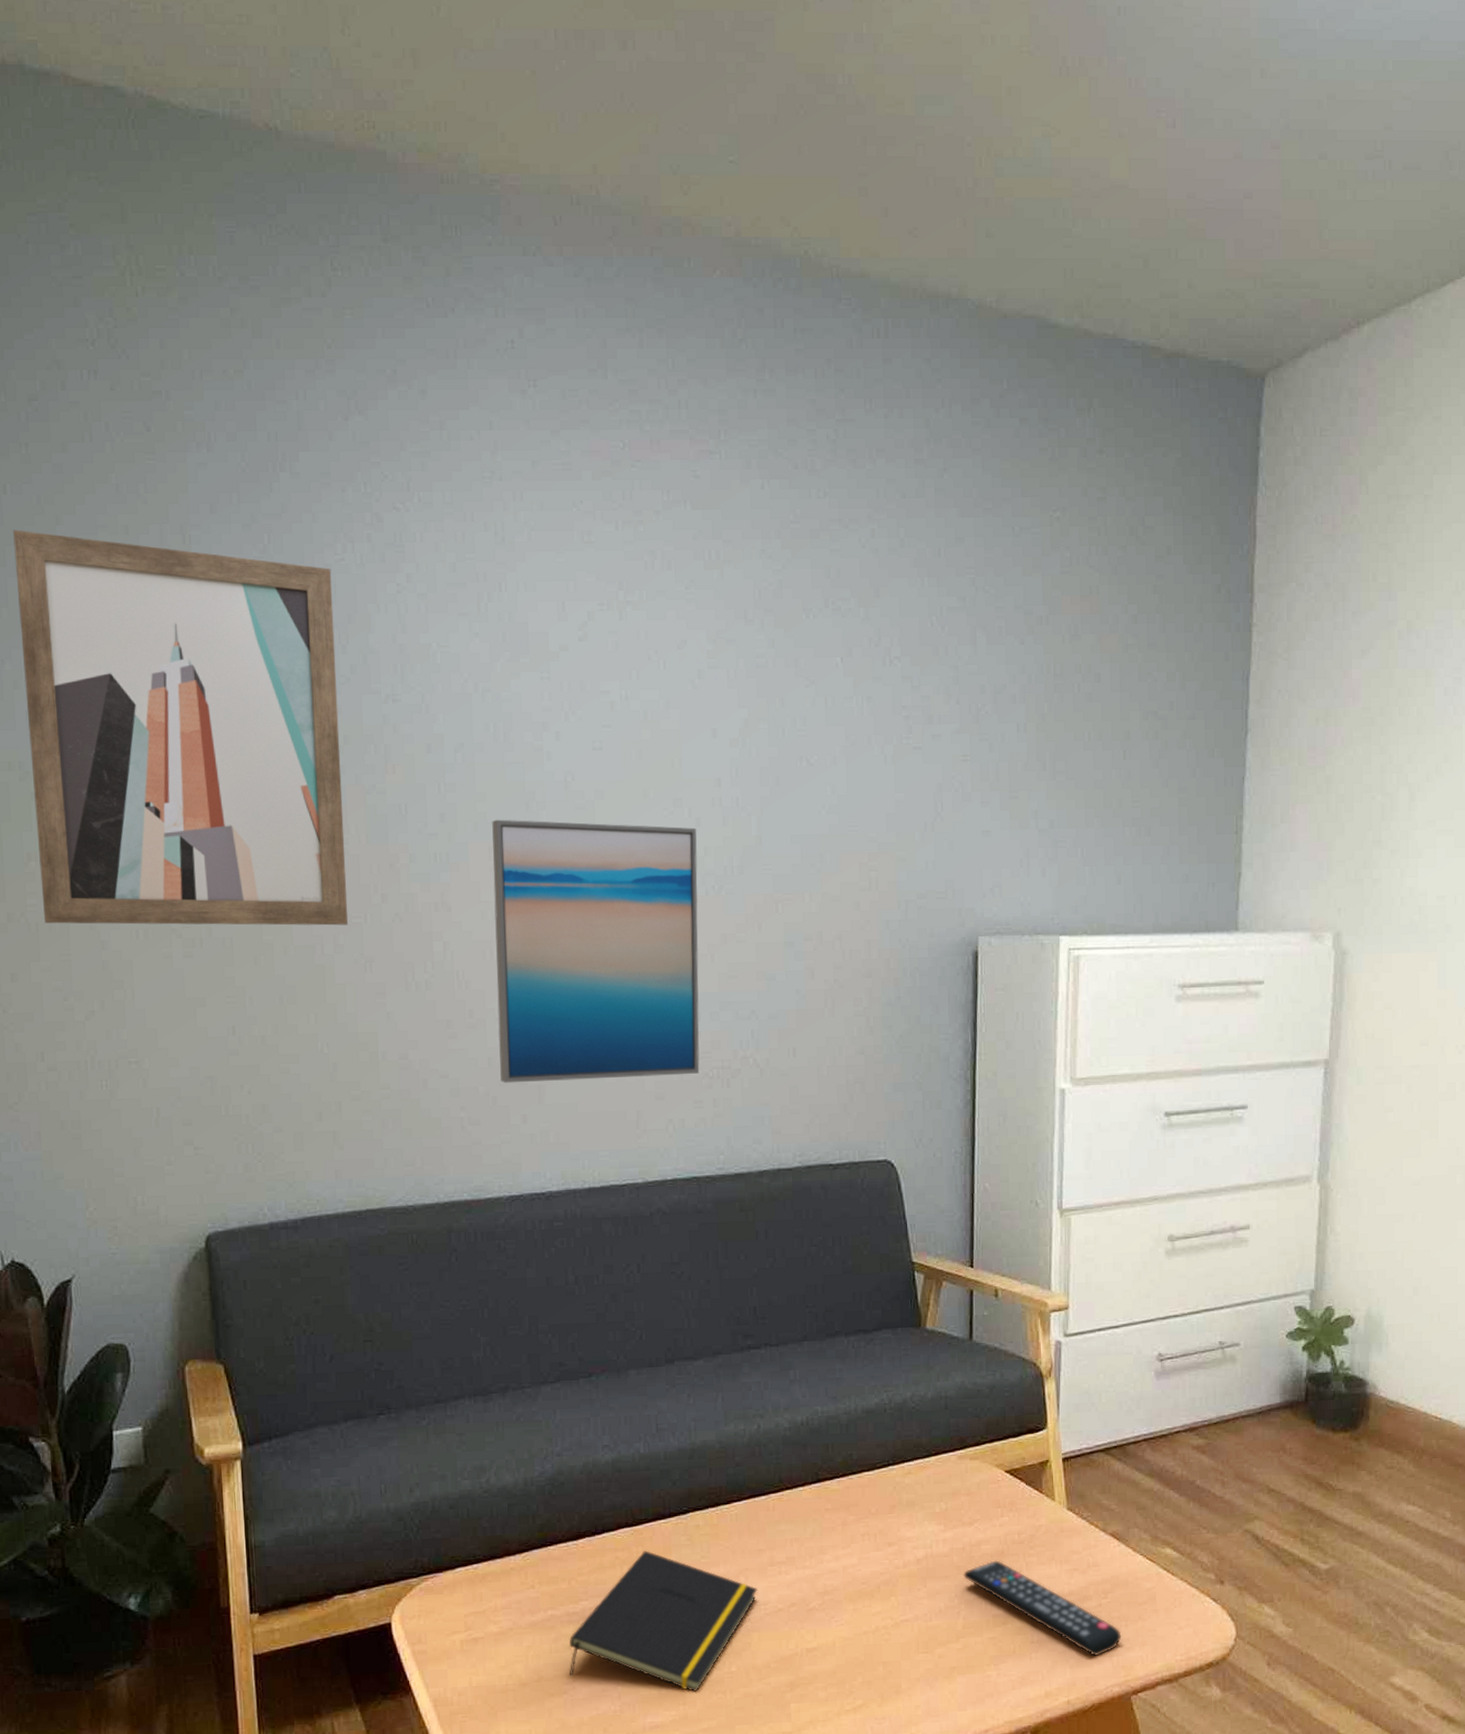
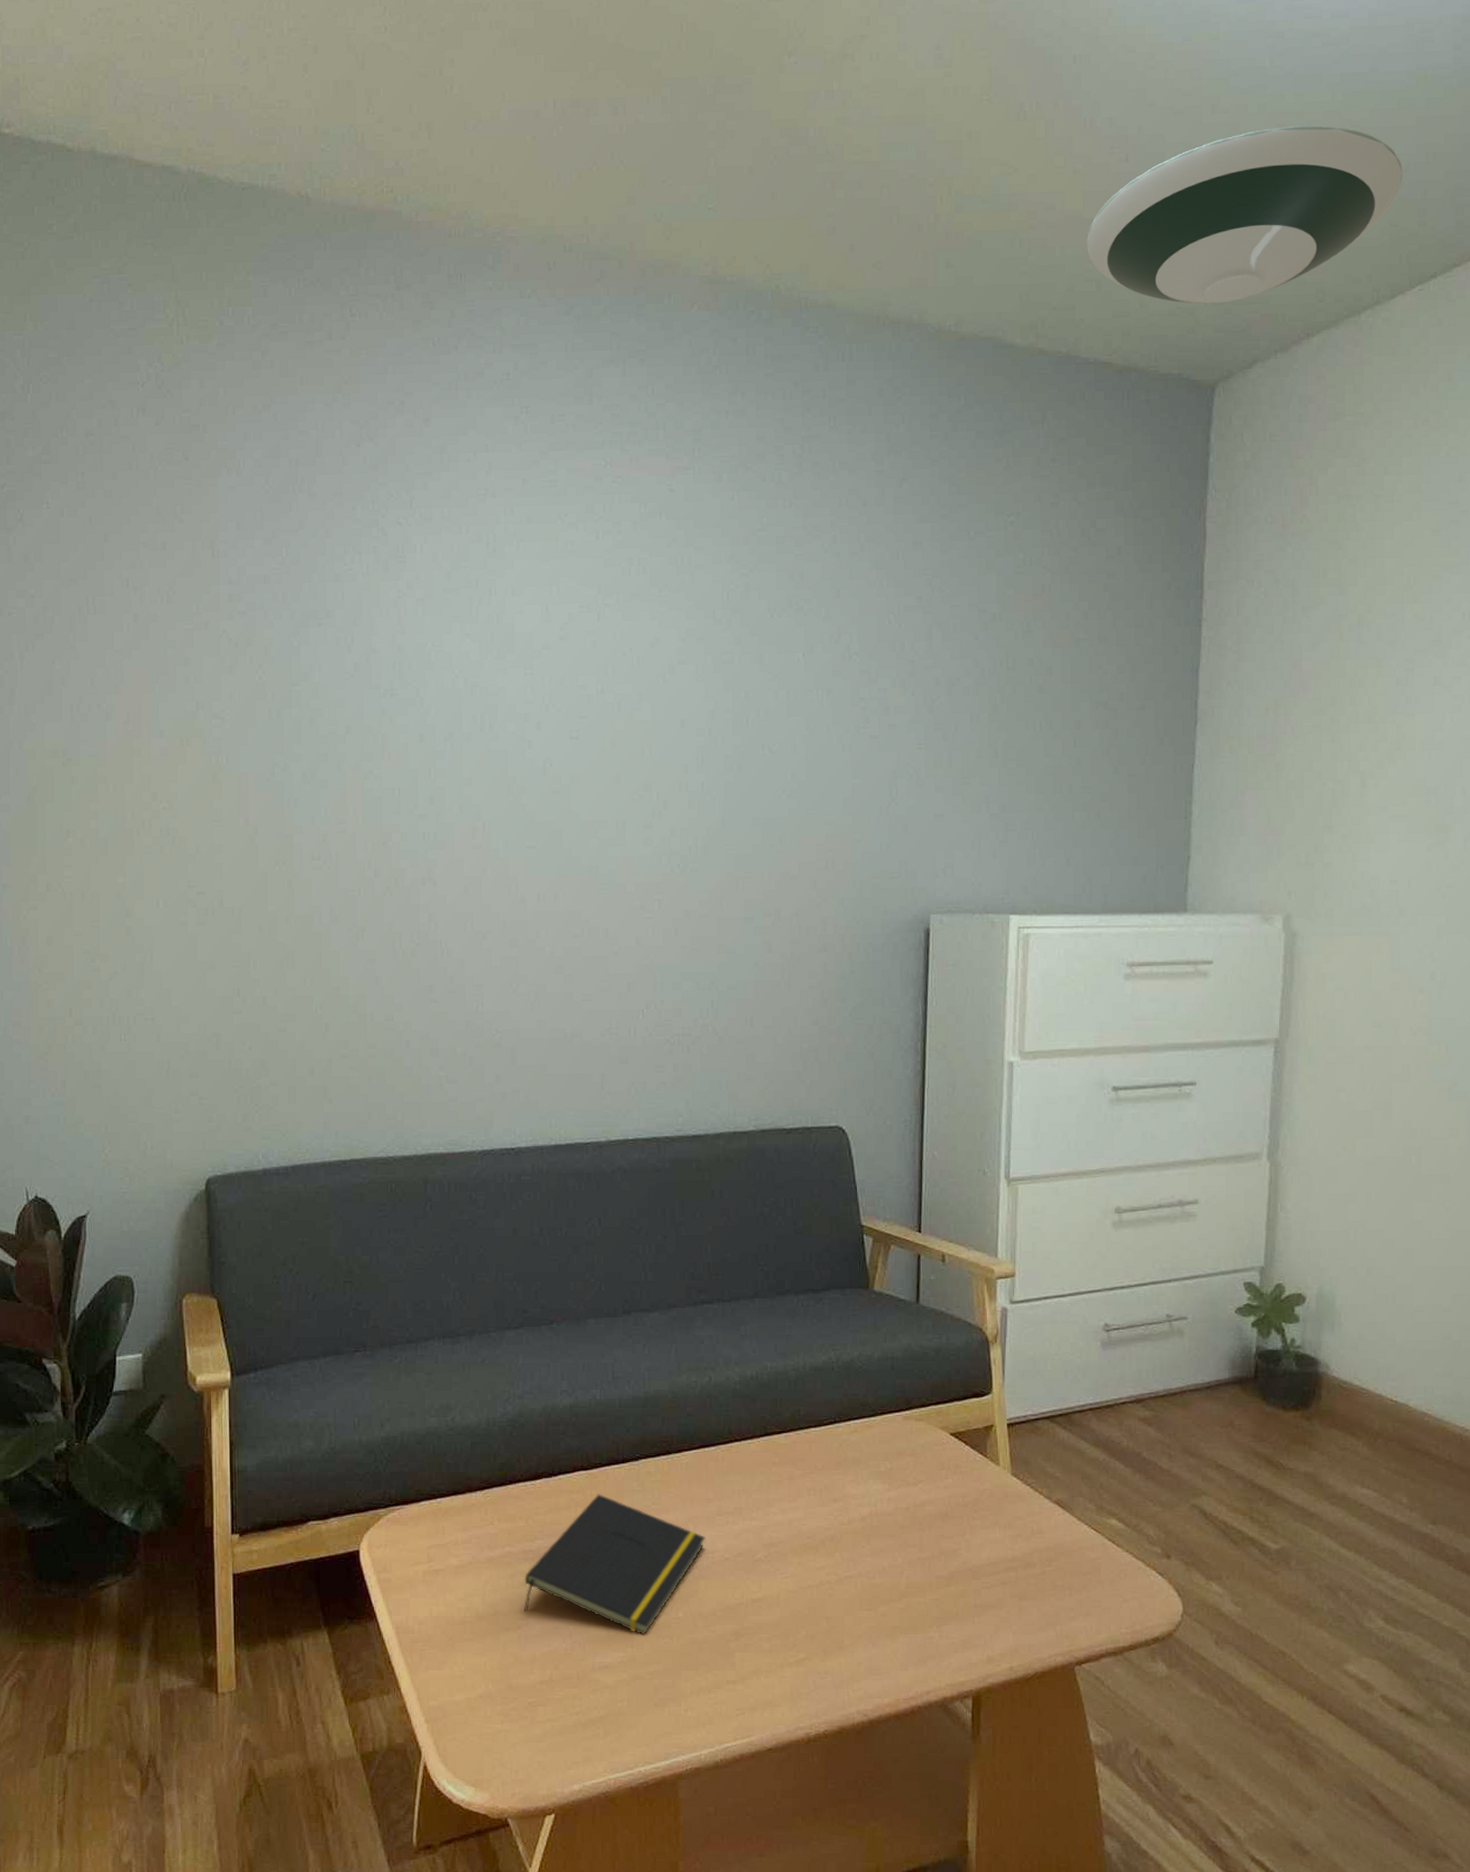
wall art: present [13,529,349,926] -> none [68,547,344,898]
wall art: present [492,819,700,1083] -> none [476,802,665,1045]
remote control: present [962,1560,1122,1657] -> none [906,1522,1066,1625]
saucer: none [1132,96,1454,286] -> present [1086,125,1403,304]

